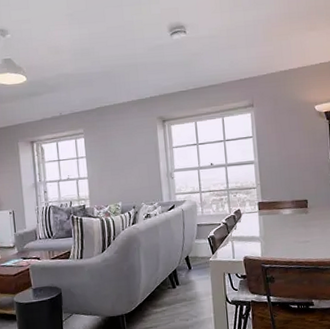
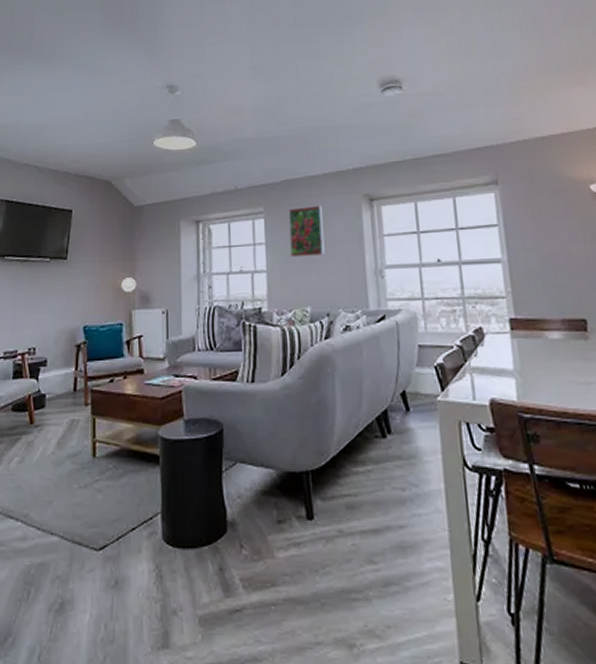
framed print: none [102,126,131,167] -> present [288,205,325,258]

